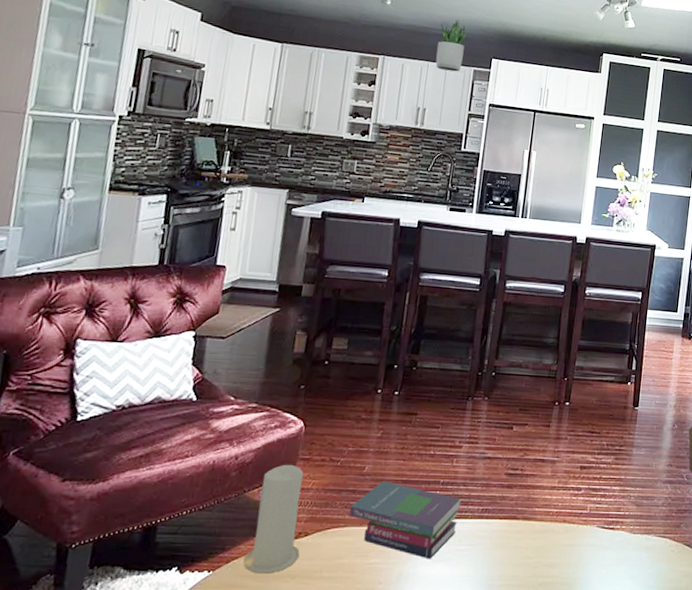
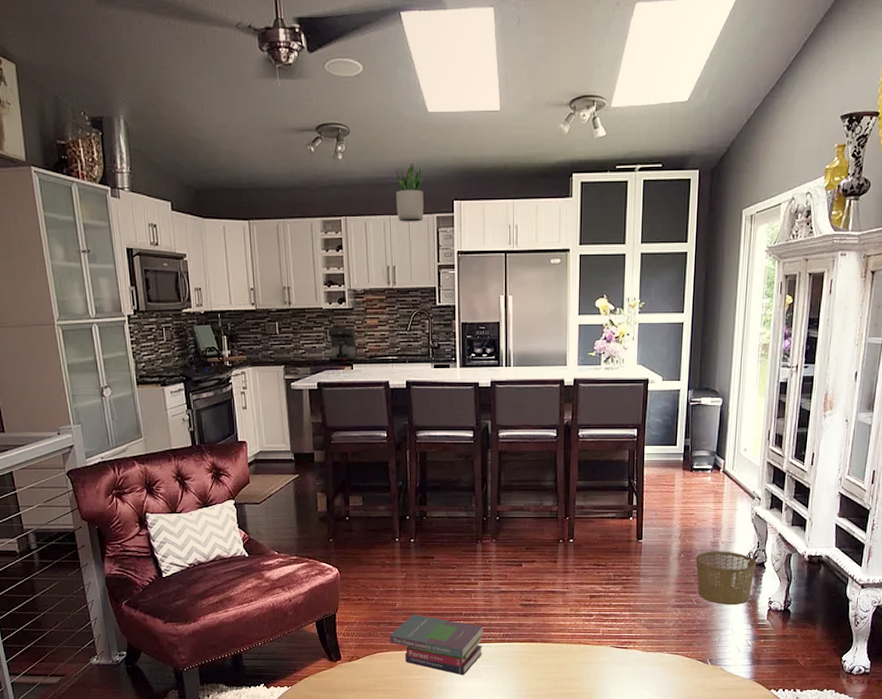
candle: present [242,464,304,574] -> none [312,604,355,688]
coffee maker: none [339,158,375,195] -> present [328,327,358,362]

